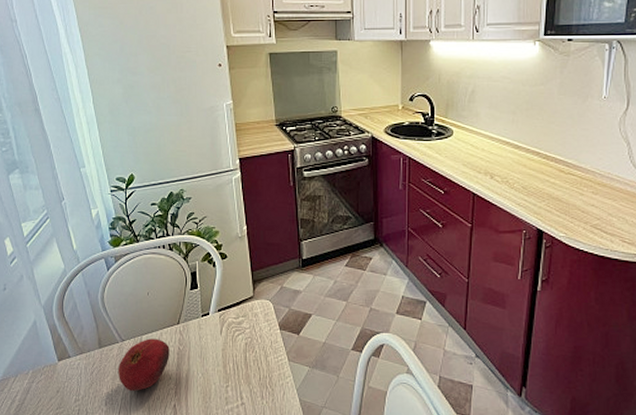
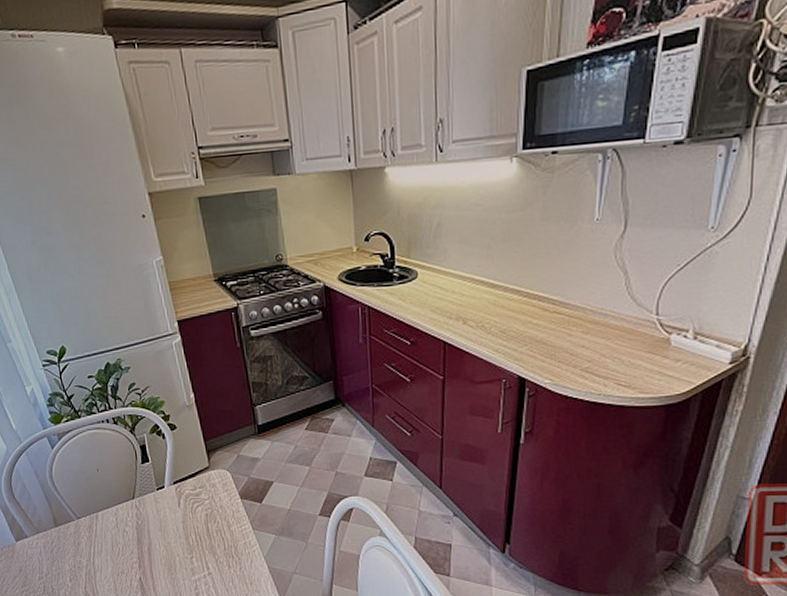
fruit: present [117,338,170,392] -> none [77,514,129,567]

